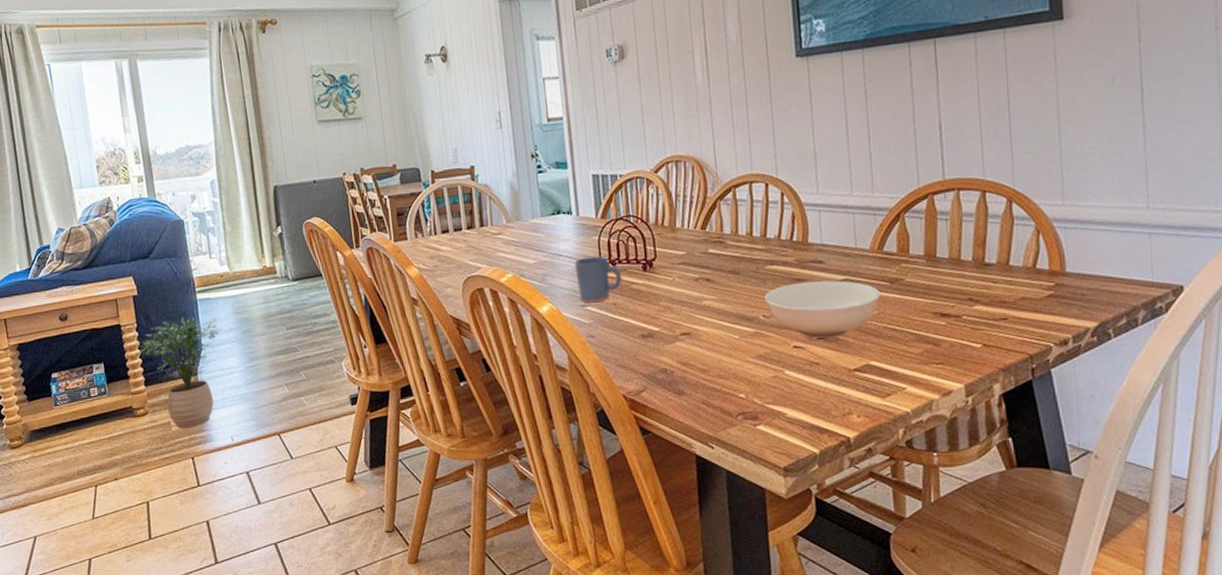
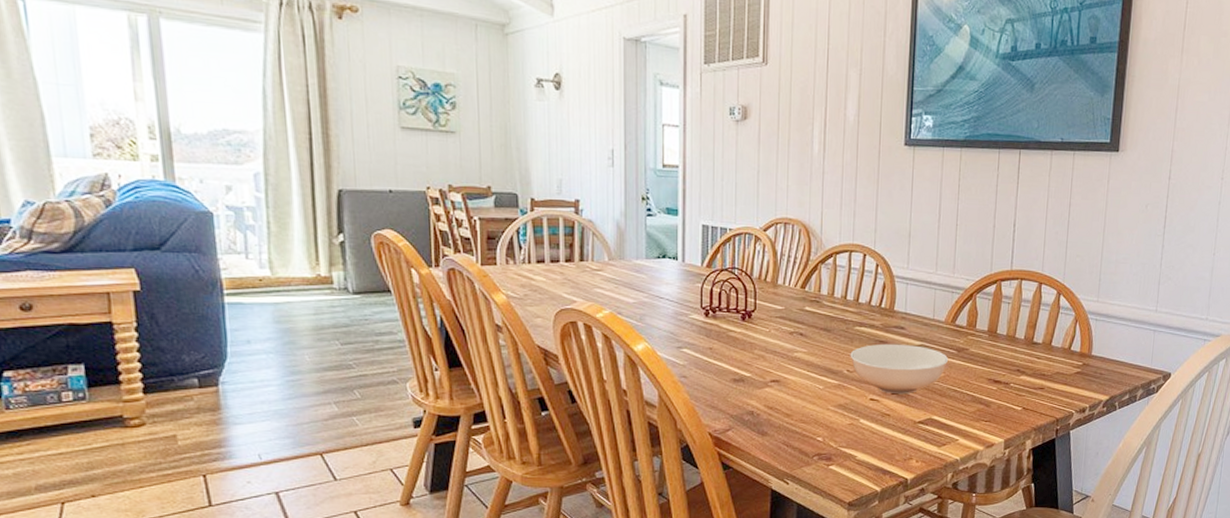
potted plant: present [134,316,222,429] -> none [130,320,256,443]
mug: present [574,256,622,303] -> none [675,302,721,346]

